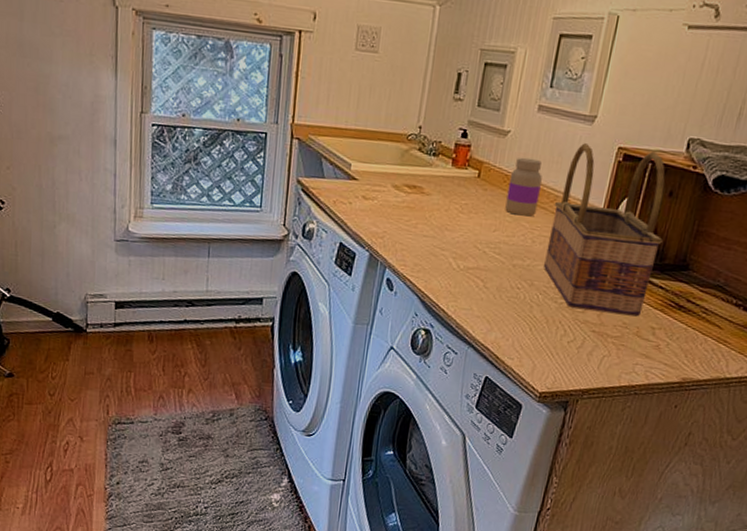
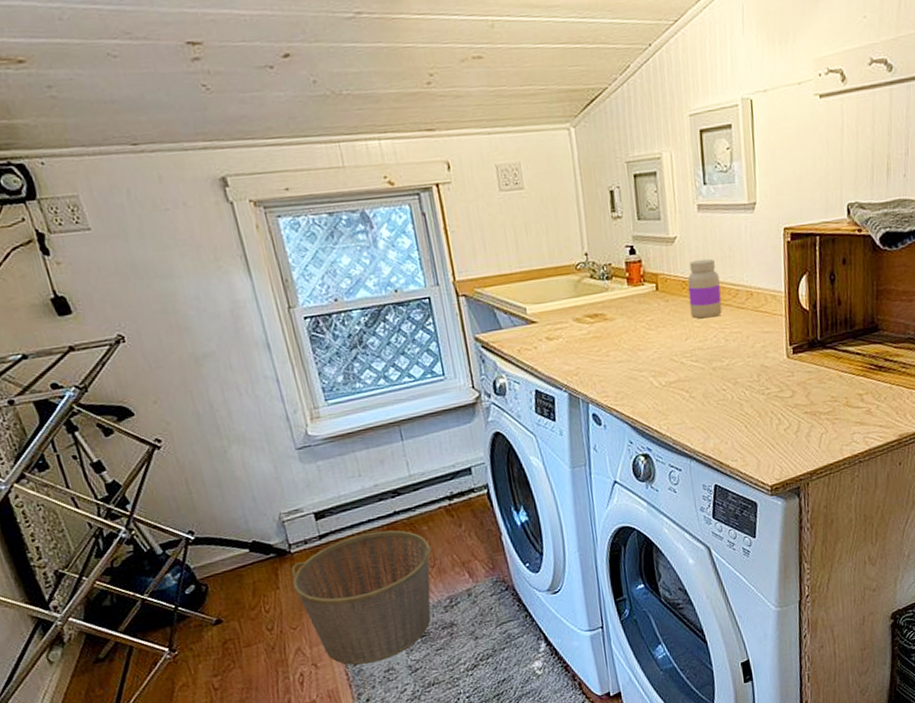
basket: none [81,332,209,451] -> present [291,530,432,665]
basket: present [544,143,665,317] -> none [737,224,848,395]

